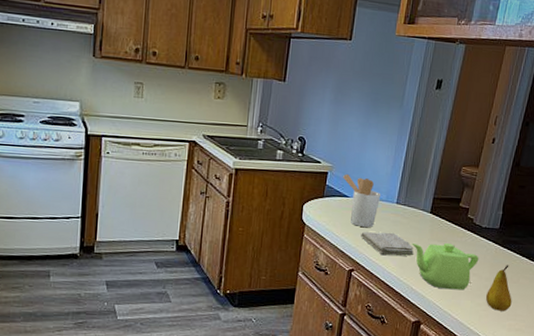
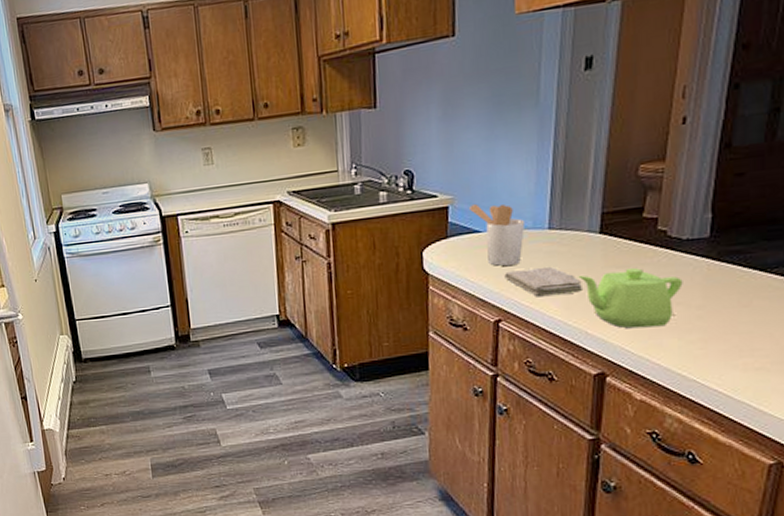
fruit: present [486,265,512,311] -> none [702,284,744,347]

